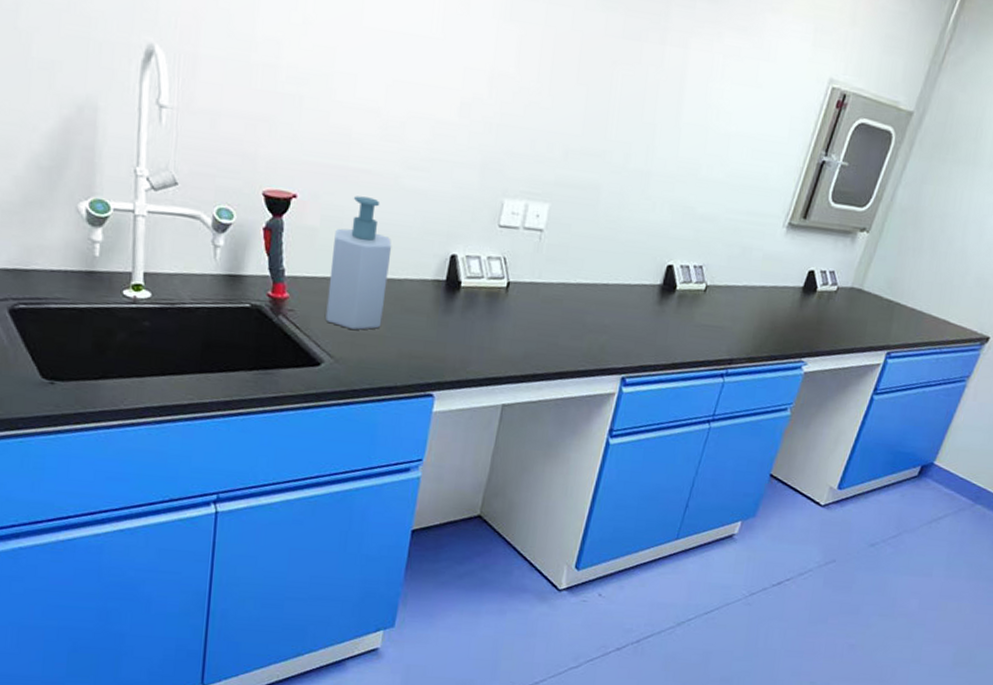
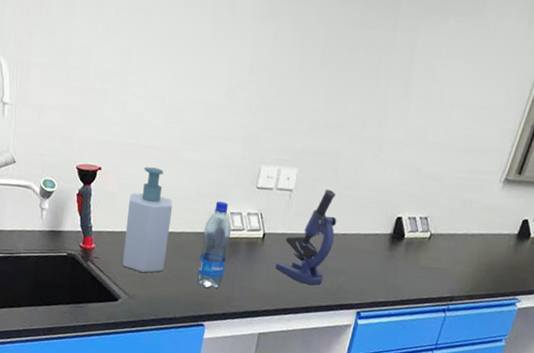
bottle: none [423,241,467,350] -> present [197,201,231,289]
microscope: none [522,230,597,346] -> present [275,189,337,285]

